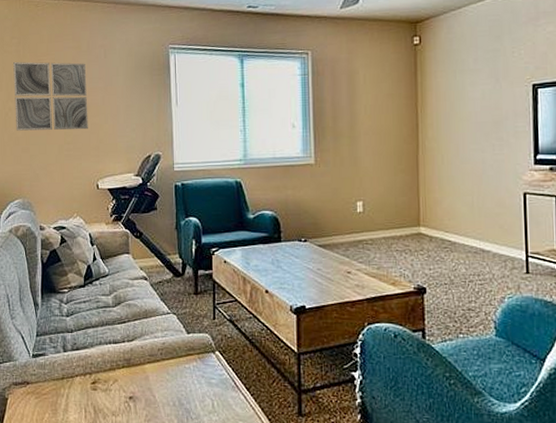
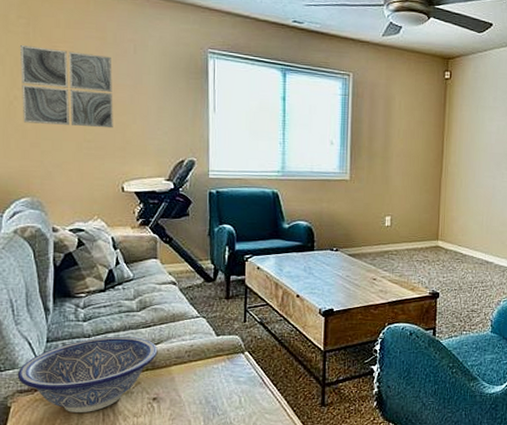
decorative bowl: none [13,331,132,409] -> present [17,336,158,414]

